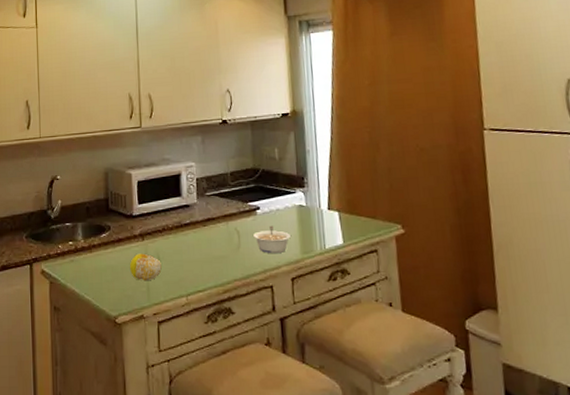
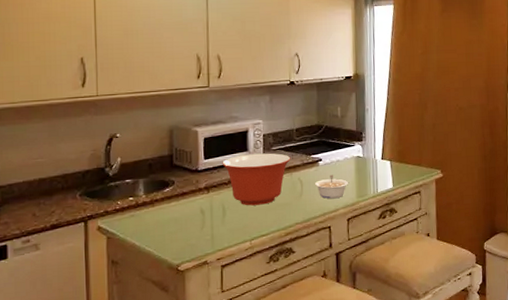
fruit: present [129,253,162,281] -> none [193,205,226,230]
mixing bowl: none [156,199,226,257] -> present [222,153,291,206]

